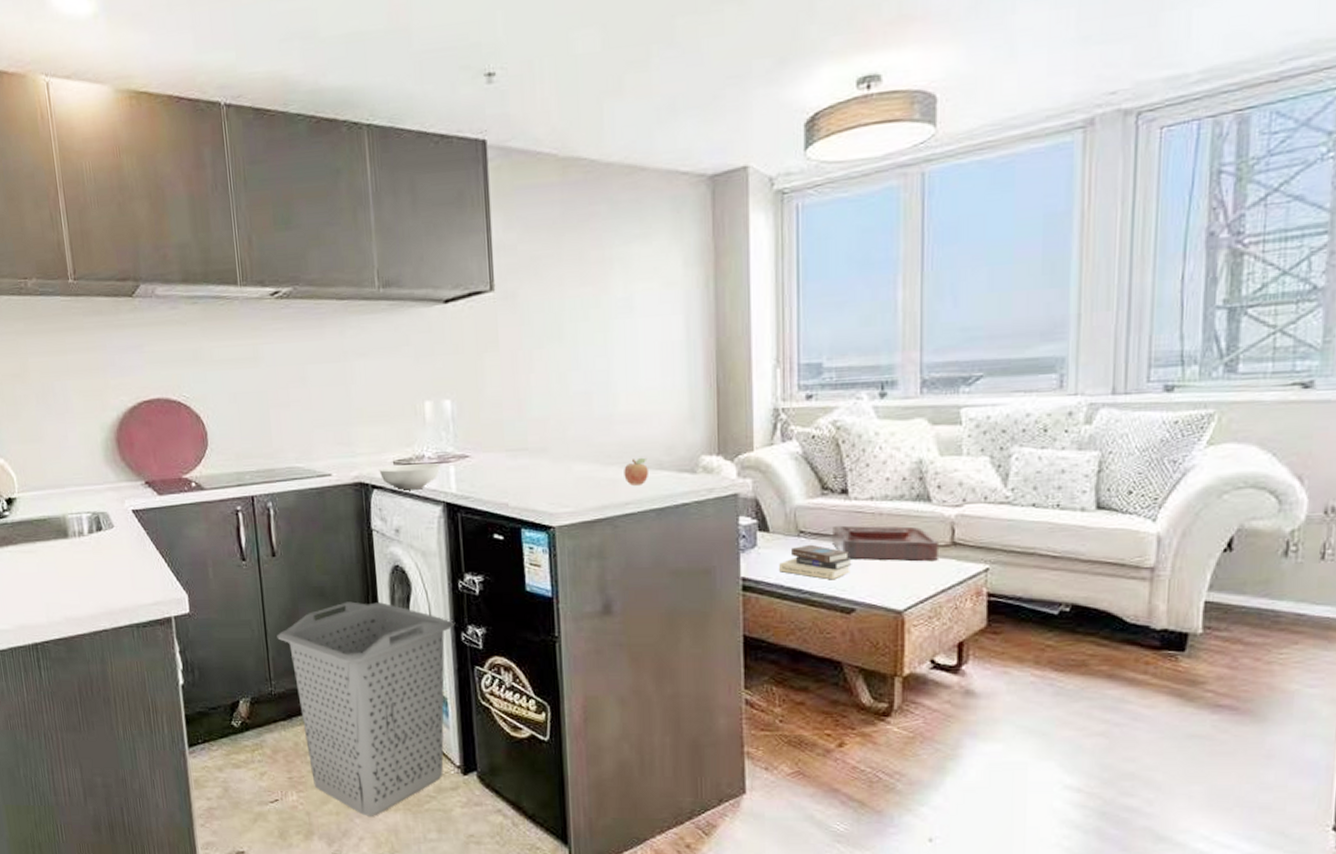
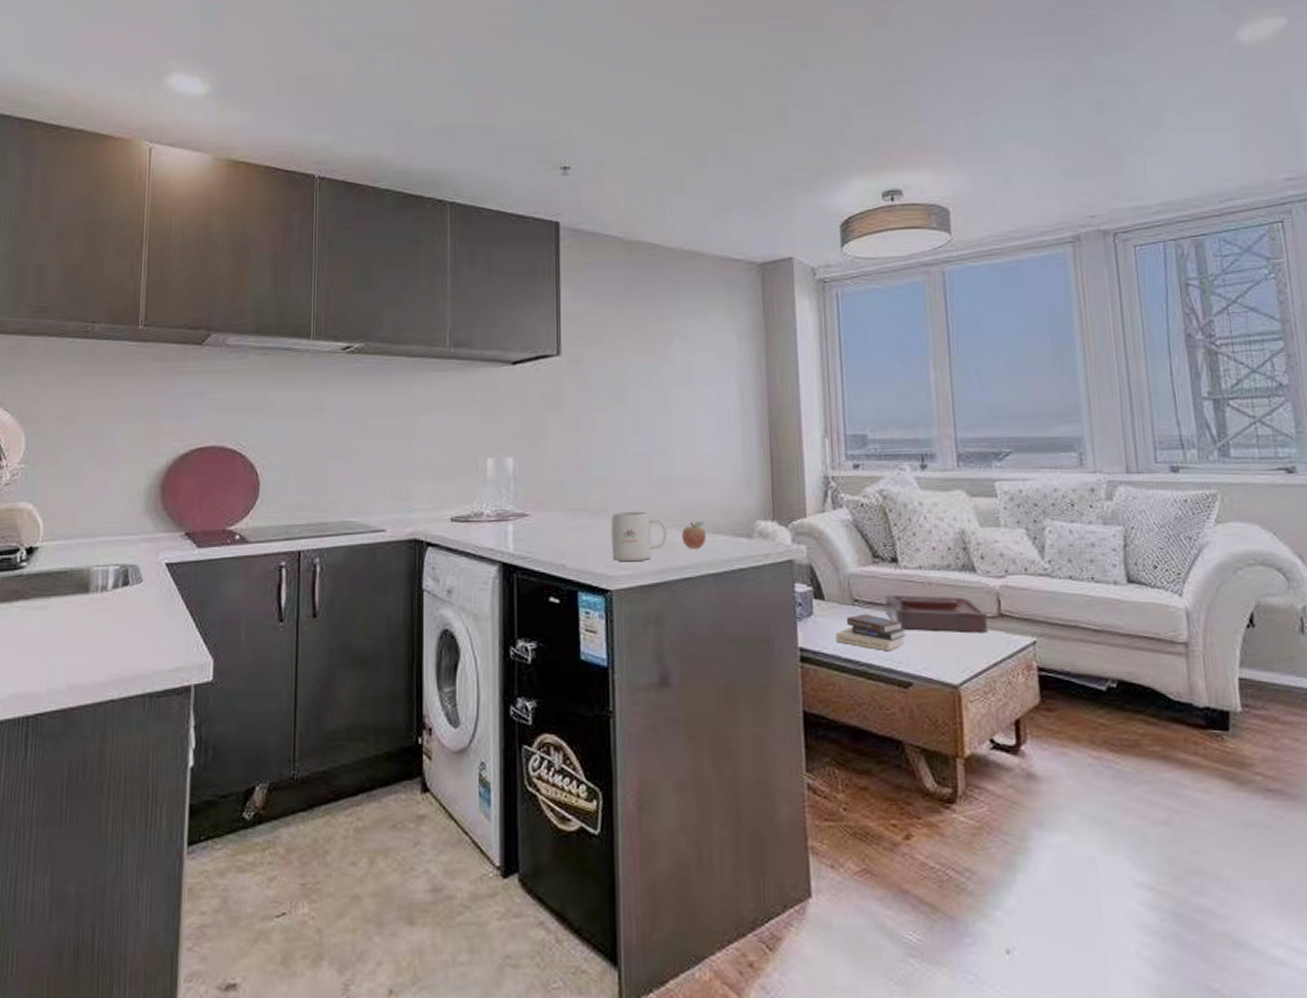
laundry basket: present [277,601,456,816] -> none [307,669,505,933]
bowl: present [379,463,441,491] -> none [435,521,499,549]
mug: none [551,449,609,500] -> present [610,511,667,562]

